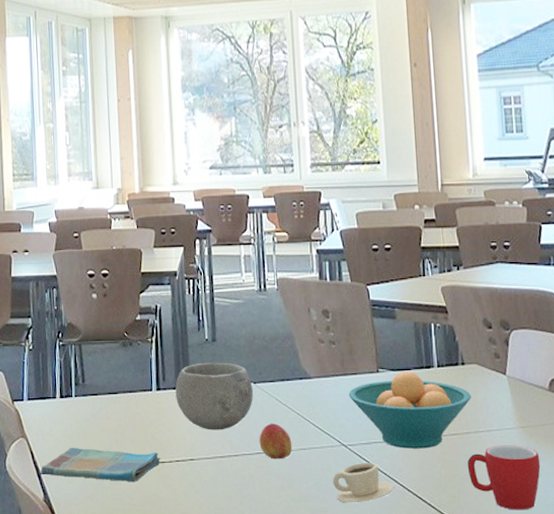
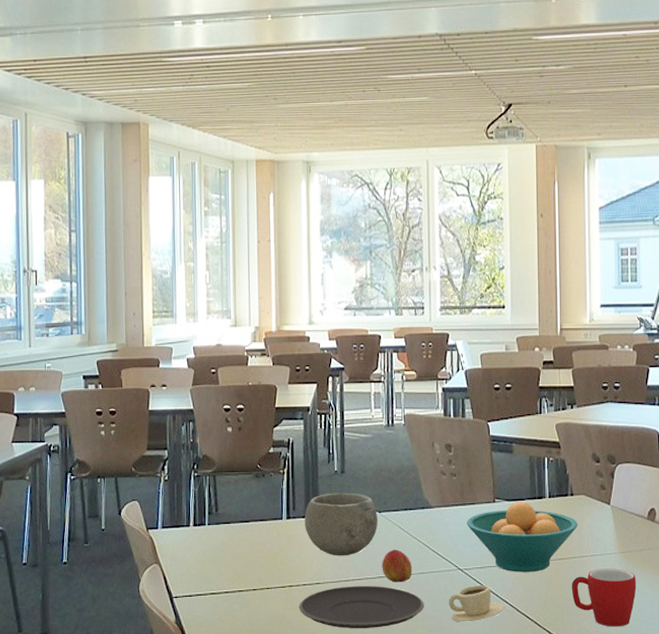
dish towel: present [41,447,161,481] -> none [173,572,289,604]
plate: none [172,462,307,509] -> present [298,585,424,628]

